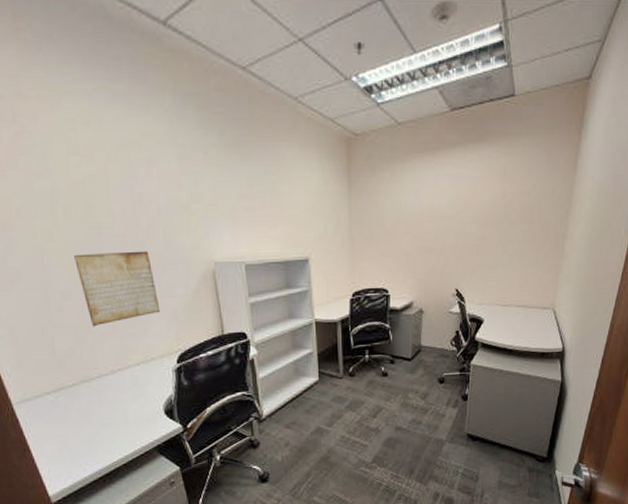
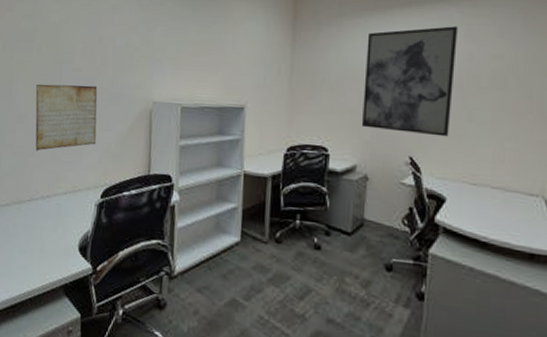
wall art: none [415,166,495,269] -> present [361,26,459,137]

